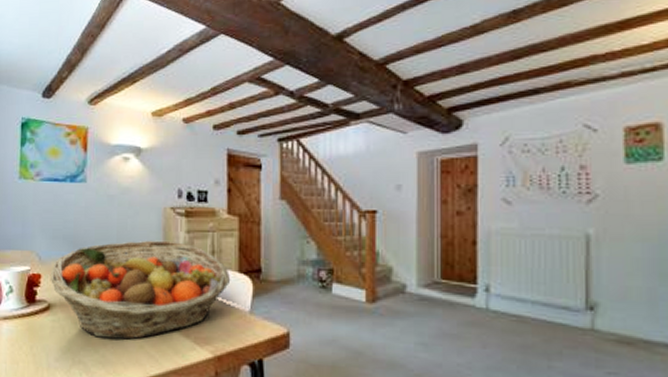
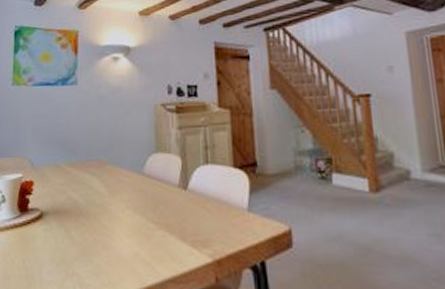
fruit basket: present [51,240,231,340] -> none [43,138,226,248]

